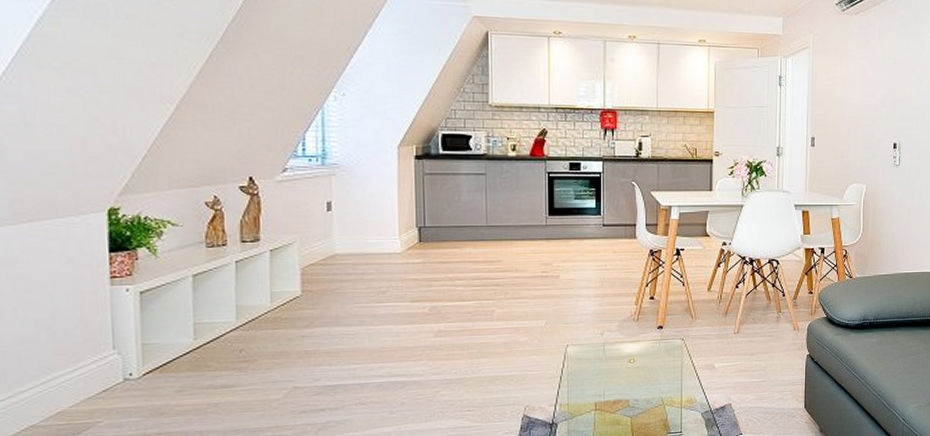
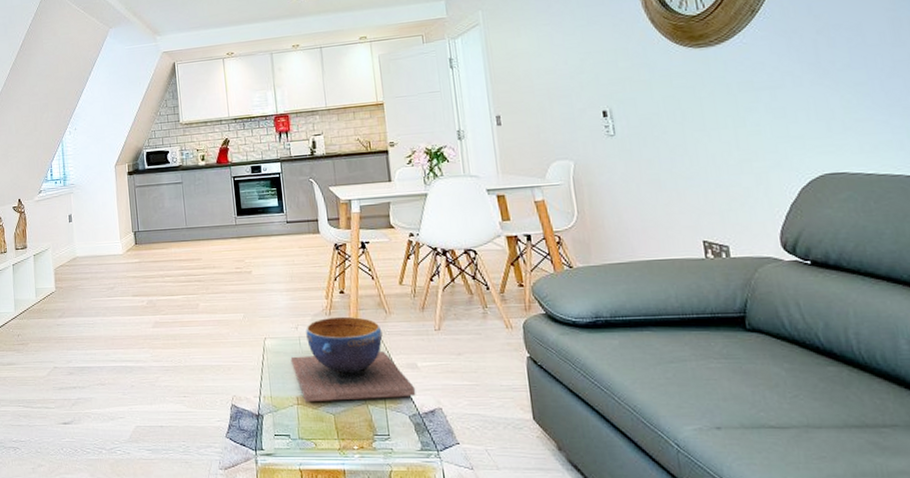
decorative bowl: none [592,322,710,406] -> present [290,316,416,401]

